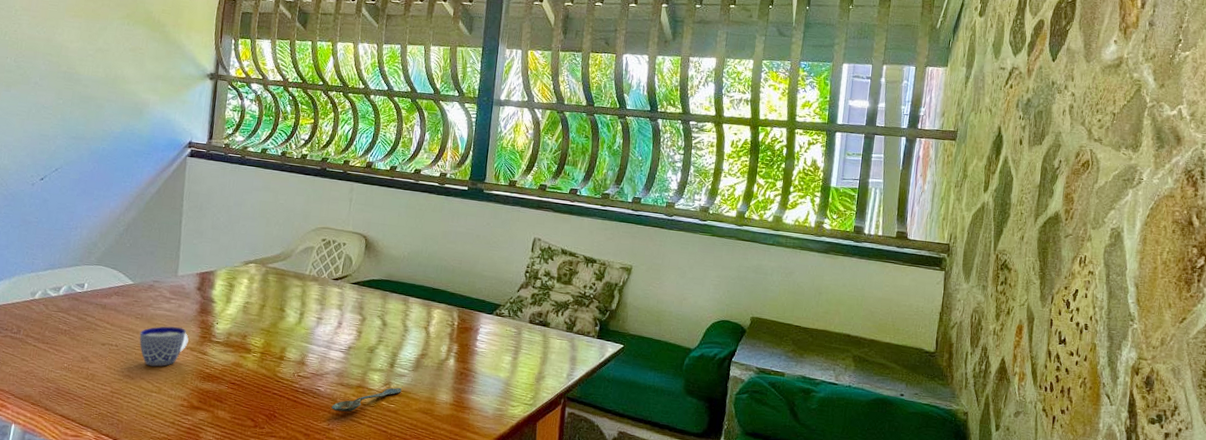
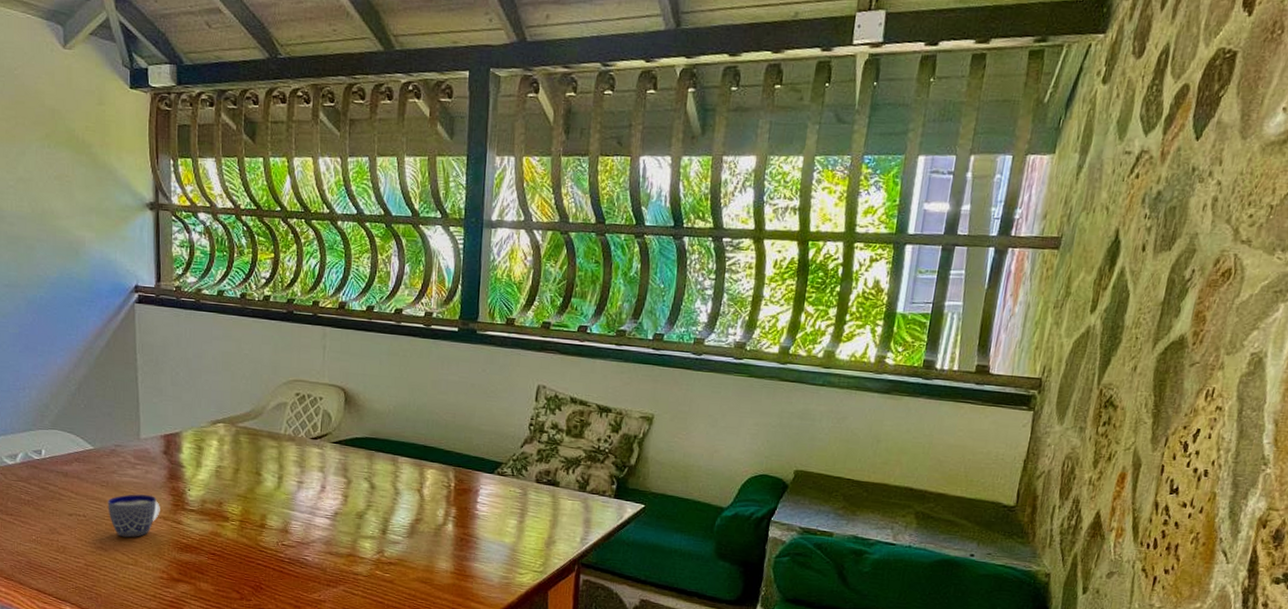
spoon: present [331,387,402,412] -> none [321,555,396,583]

